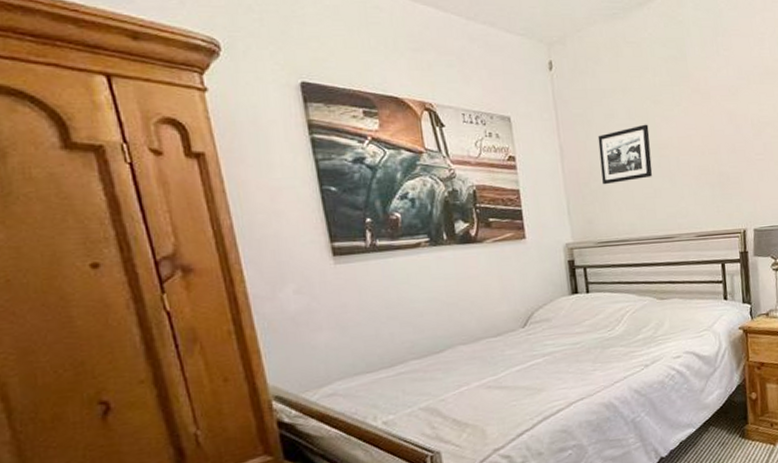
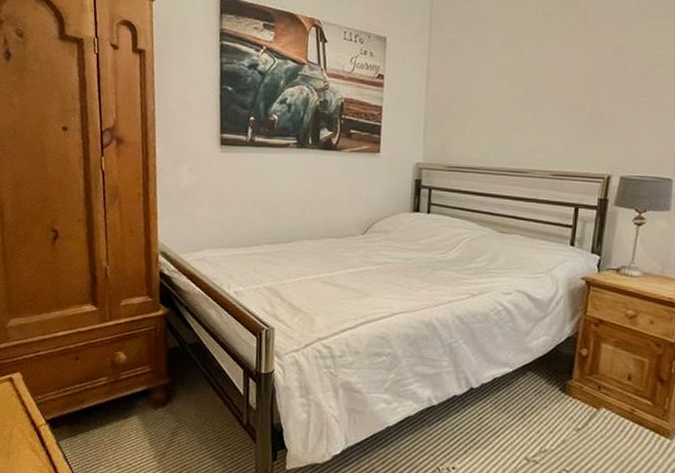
picture frame: present [597,124,653,185] -> none [463,53,522,111]

